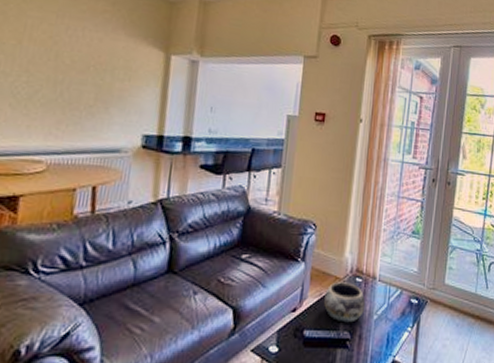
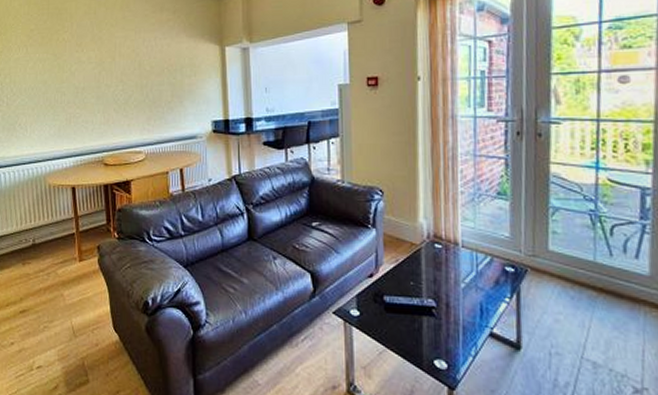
decorative bowl: present [323,282,366,323] -> none [400,248,450,290]

